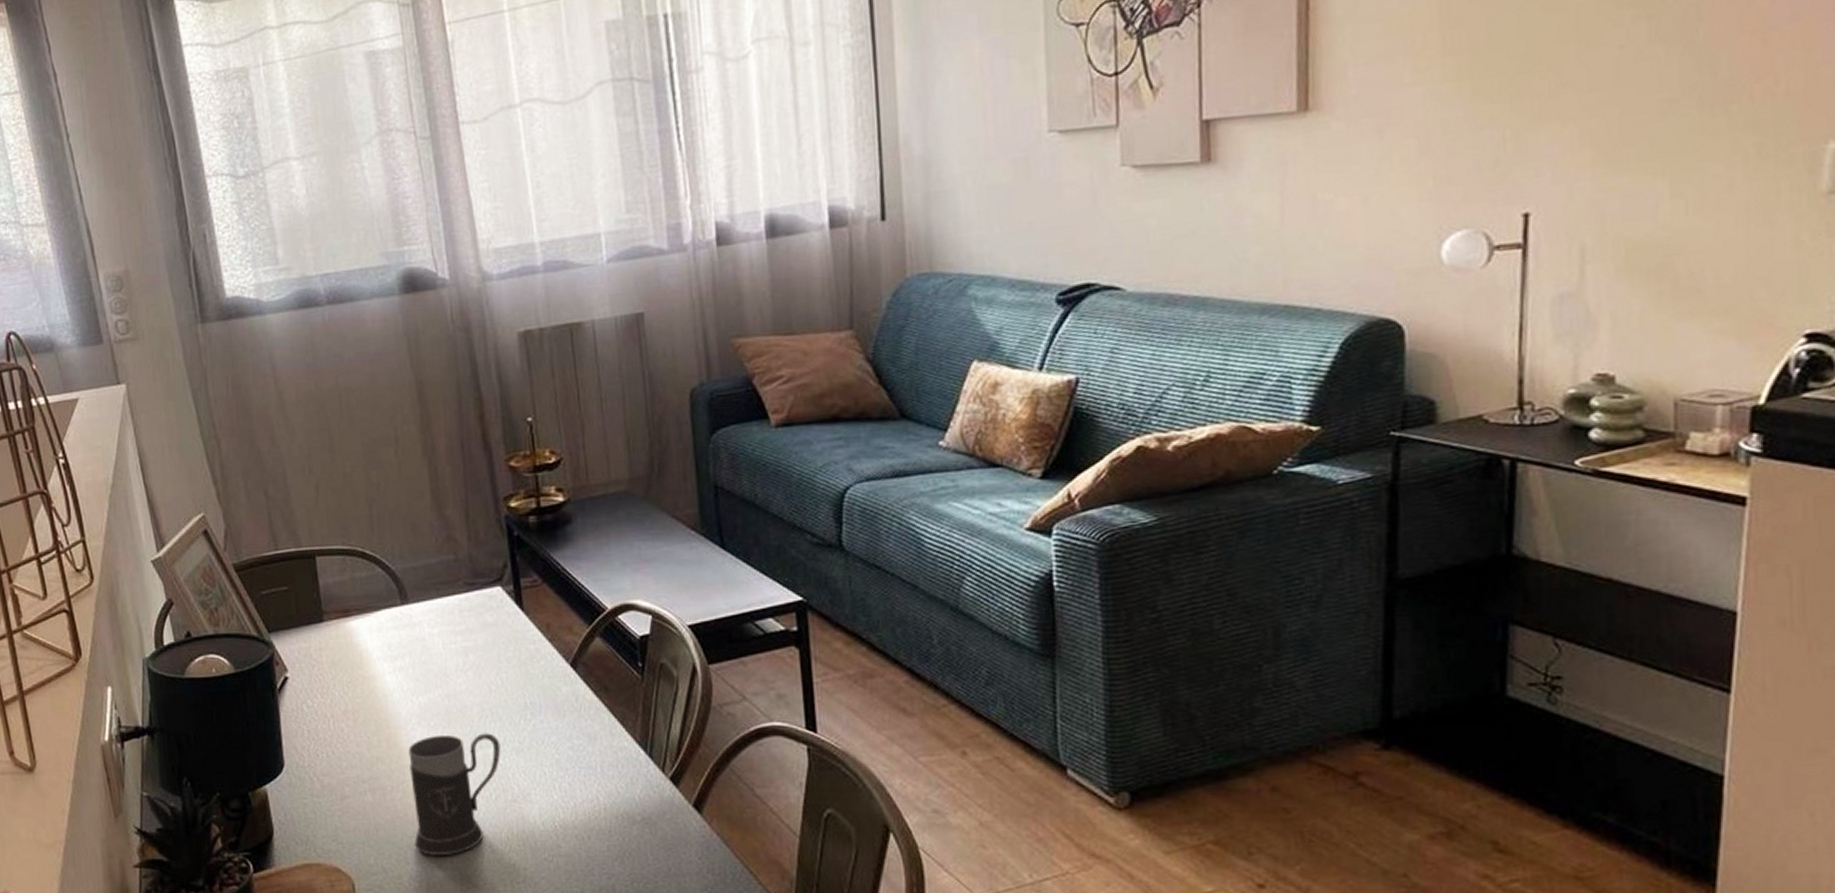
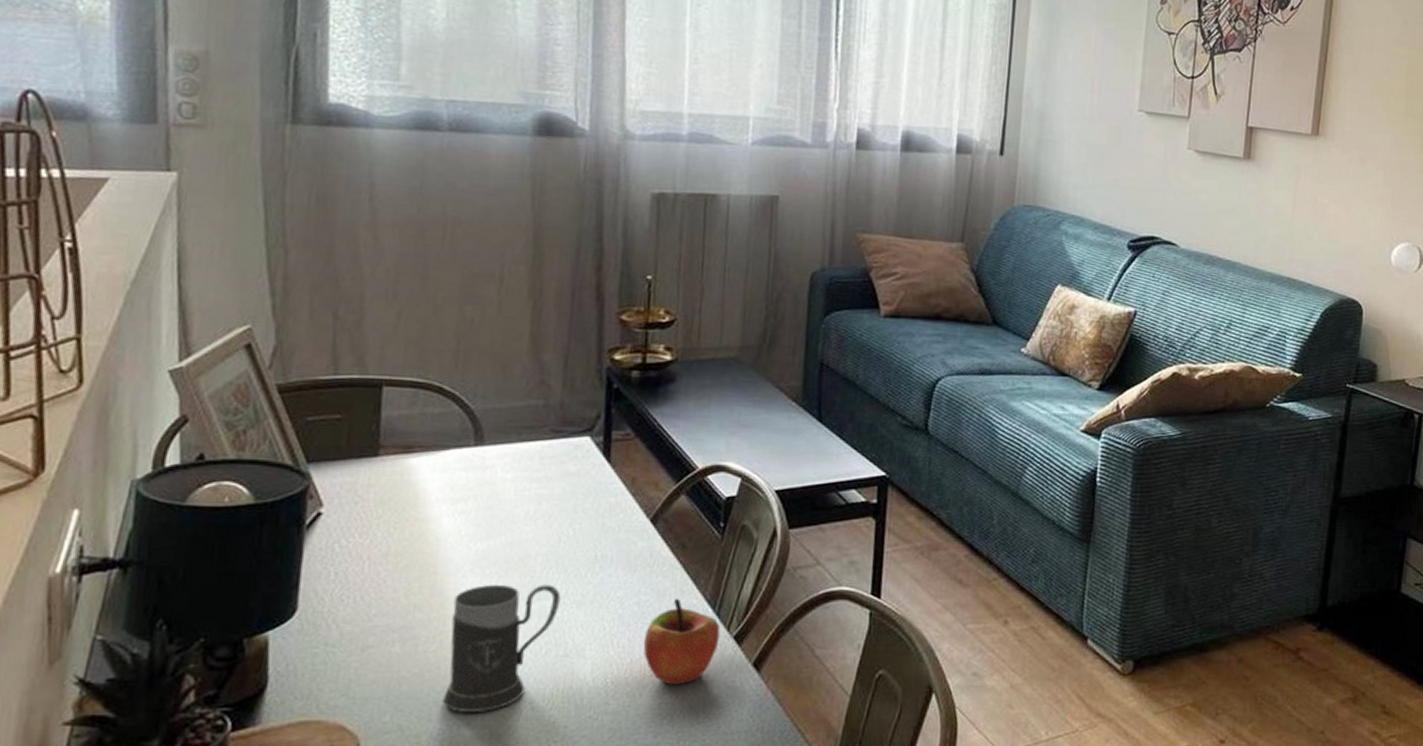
apple: none [583,741,656,828] -> present [643,598,721,685]

